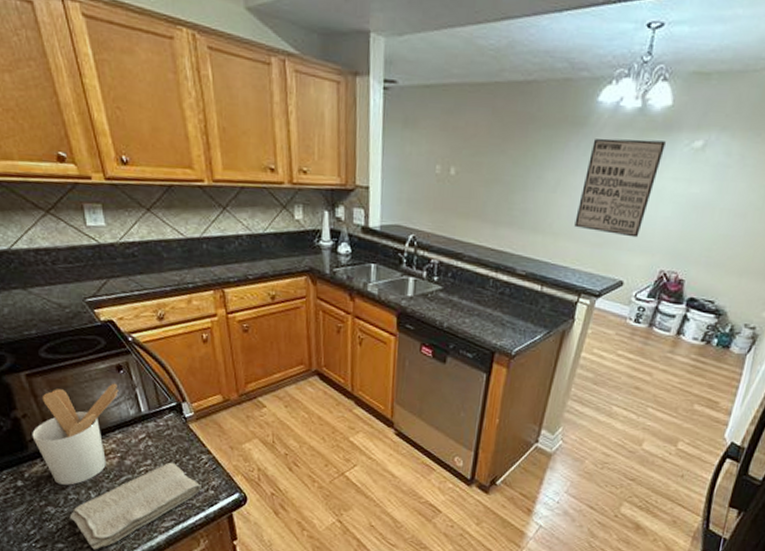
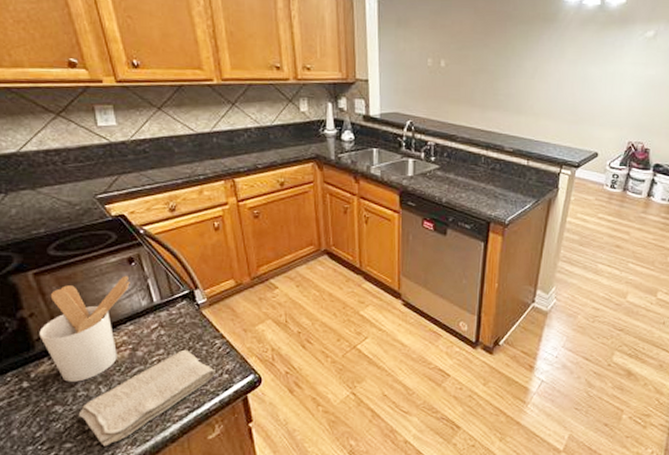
wall art: present [574,138,666,238] -> none [552,31,623,115]

